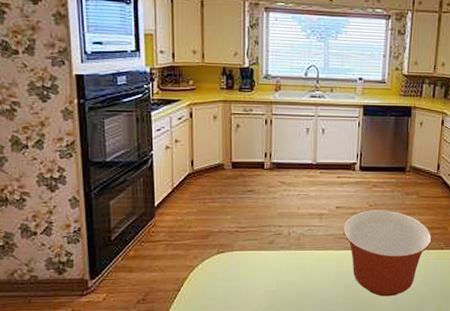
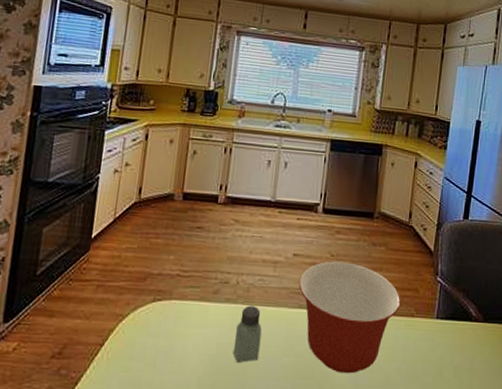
saltshaker: none [291,251,314,296] -> present [233,305,262,364]

